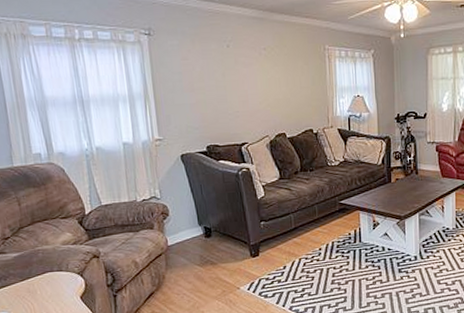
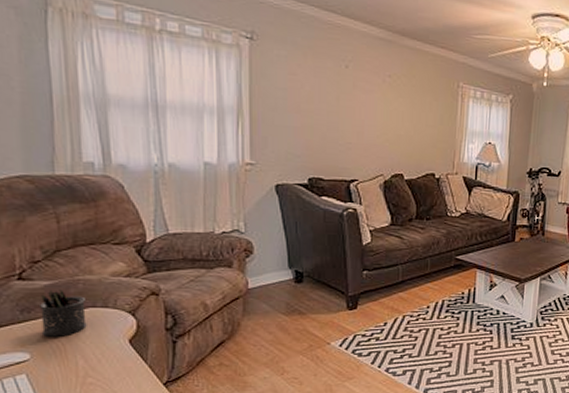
pen holder: none [11,259,48,299] -> present [38,289,87,337]

